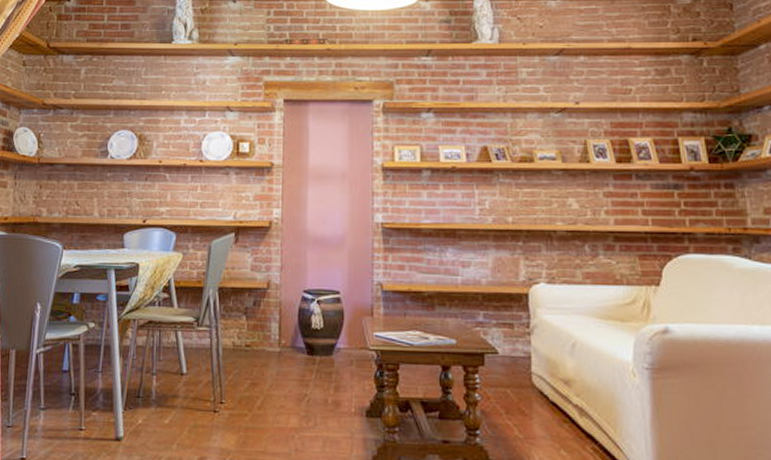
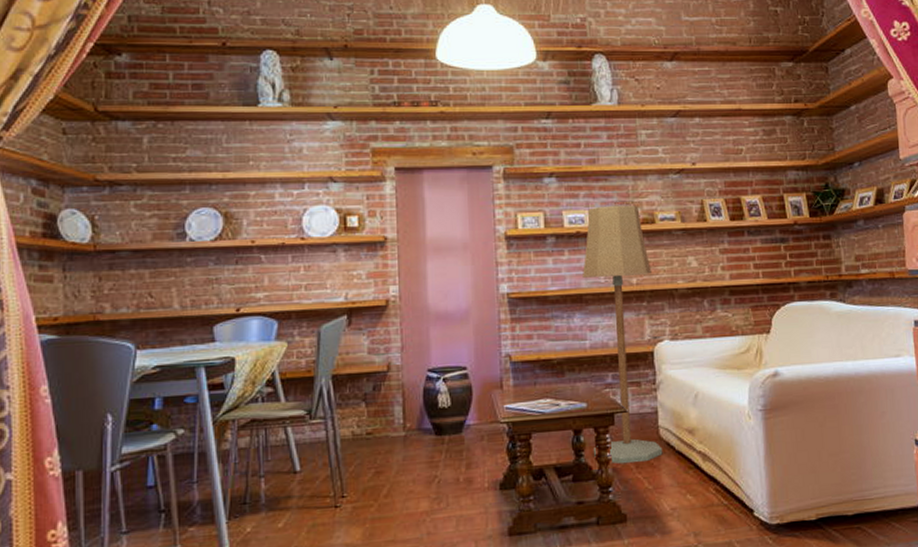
floor lamp: none [457,142,535,408] -> present [582,205,663,465]

